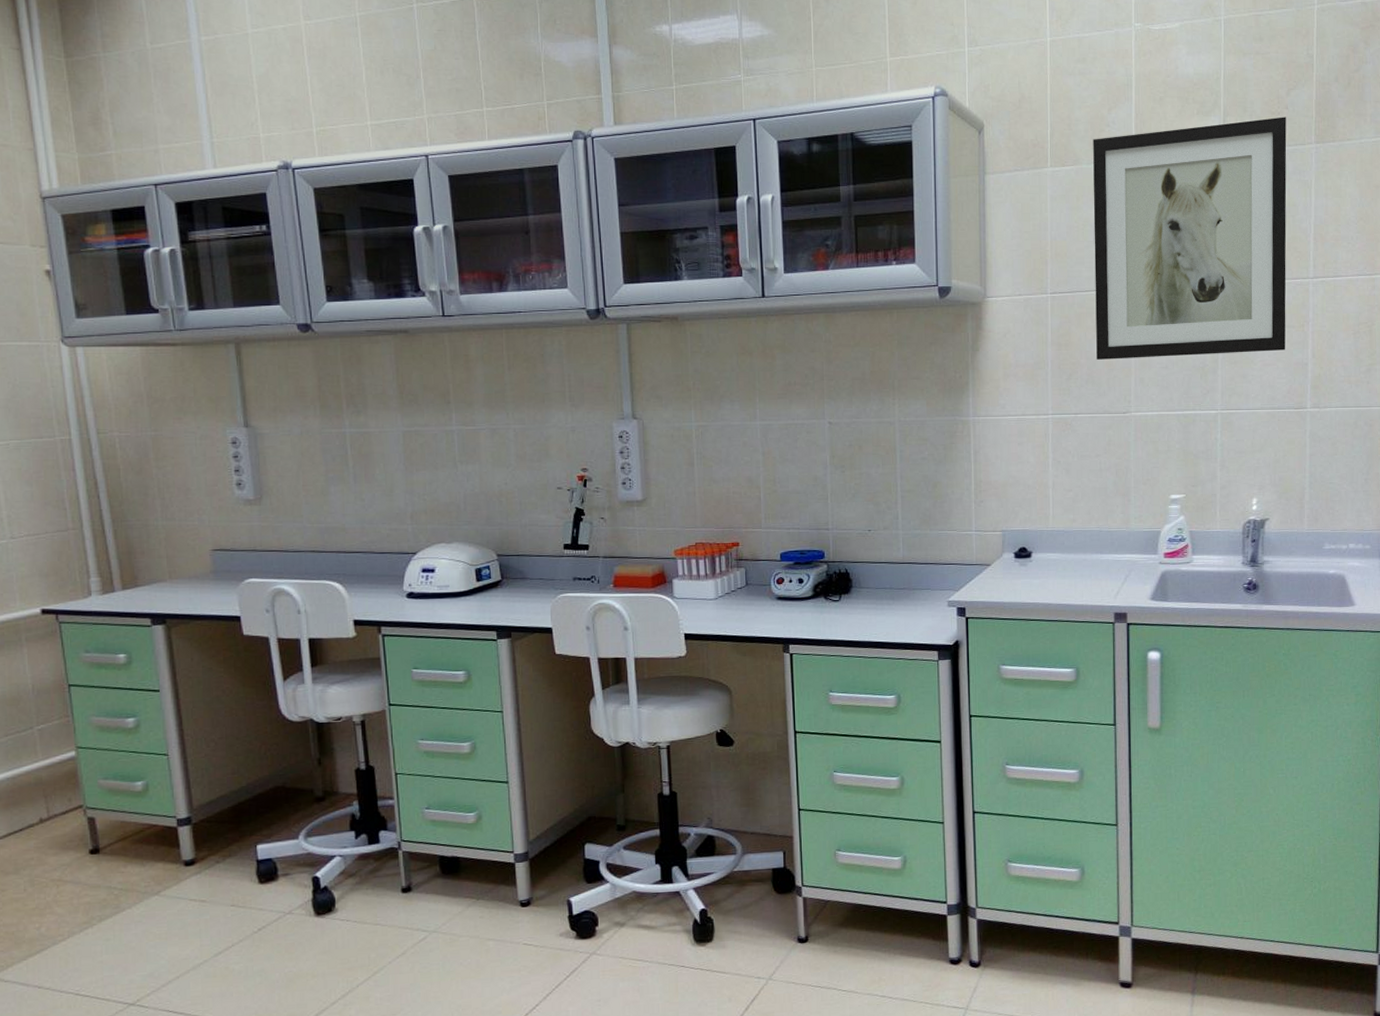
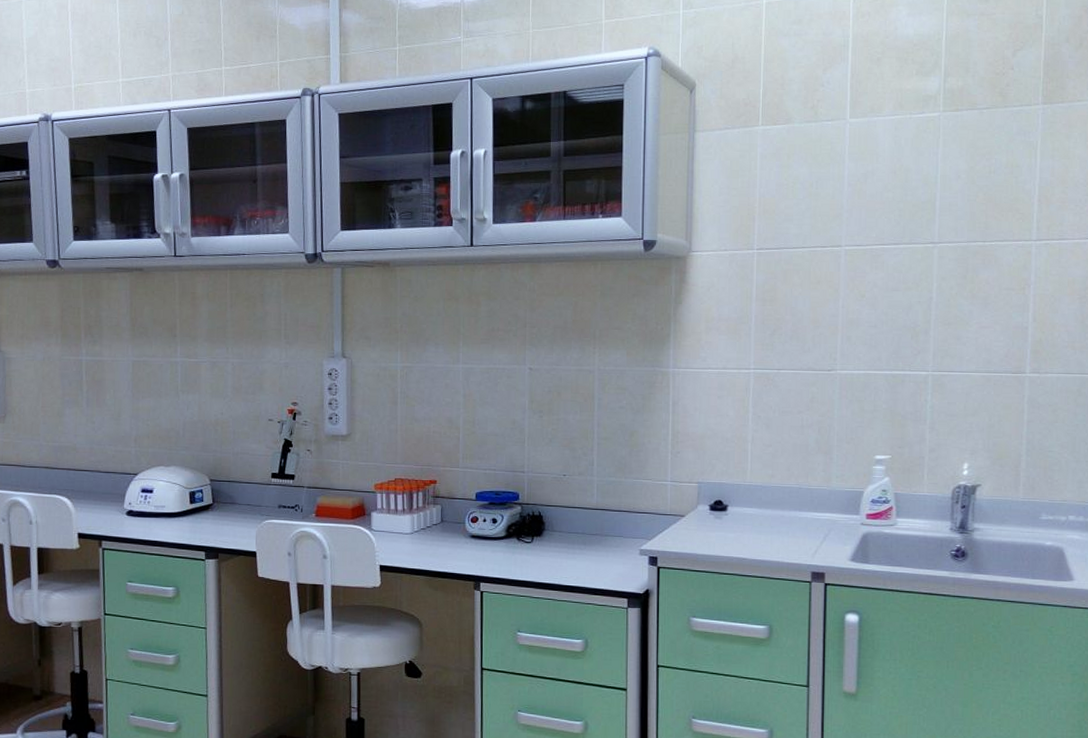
wall art: present [1093,117,1287,360] -> none [802,77,1011,317]

